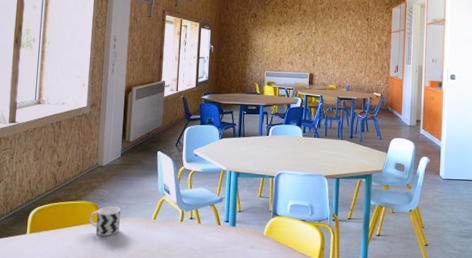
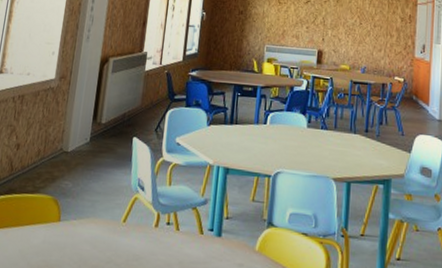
cup: present [89,206,121,236] -> none [47,202,85,240]

